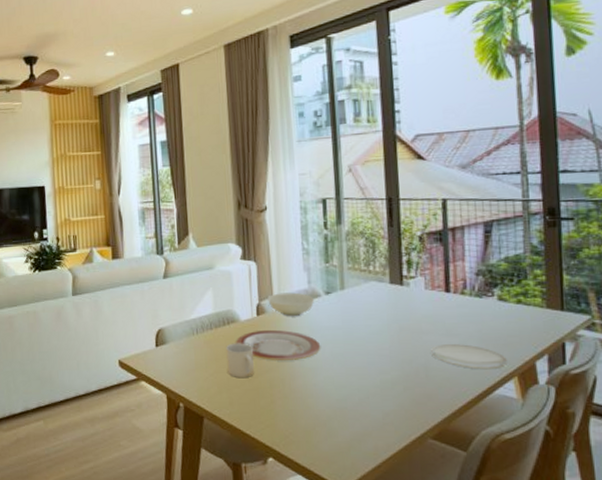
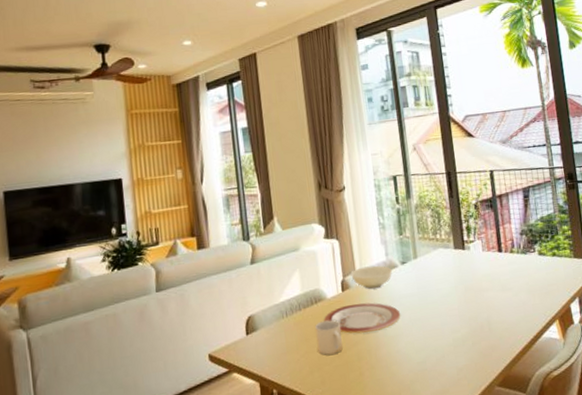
plate: present [431,344,509,370] -> none [491,296,551,318]

